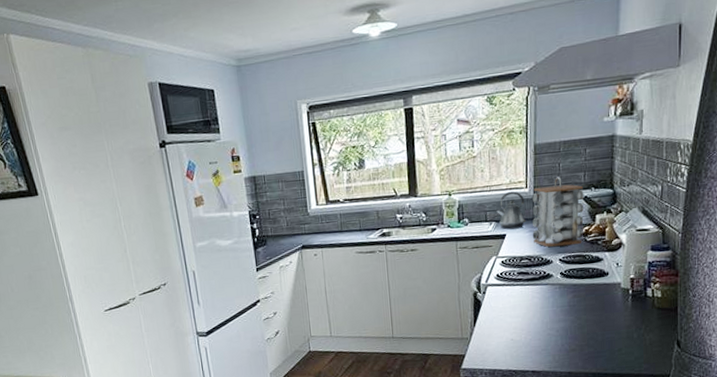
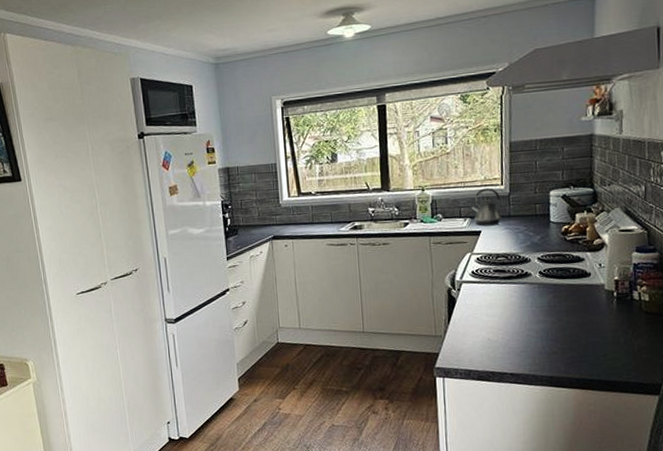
spice rack: present [532,176,584,247] -> none [508,174,563,246]

